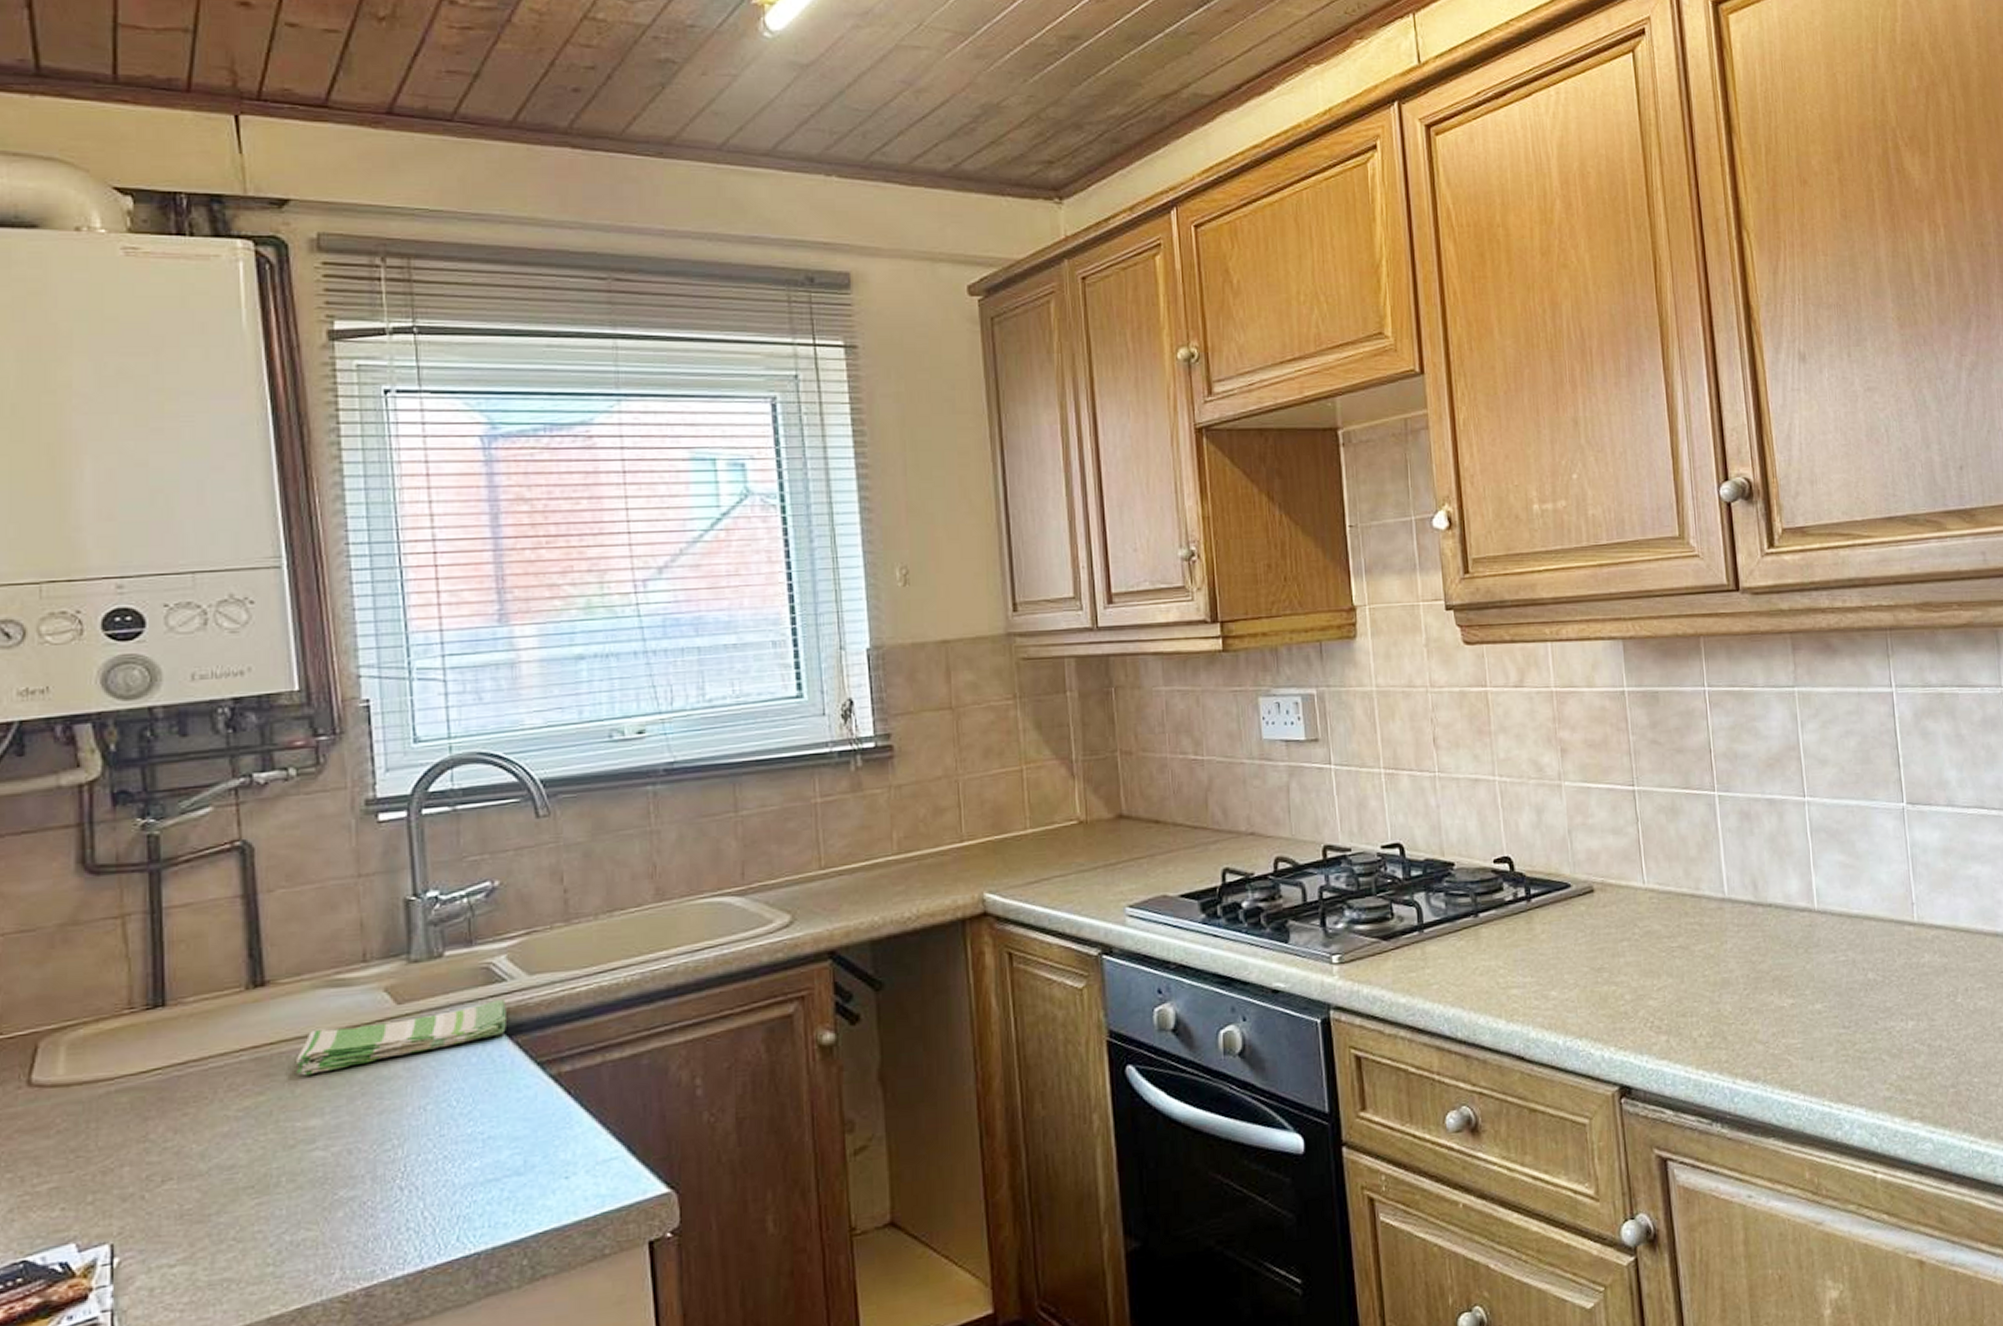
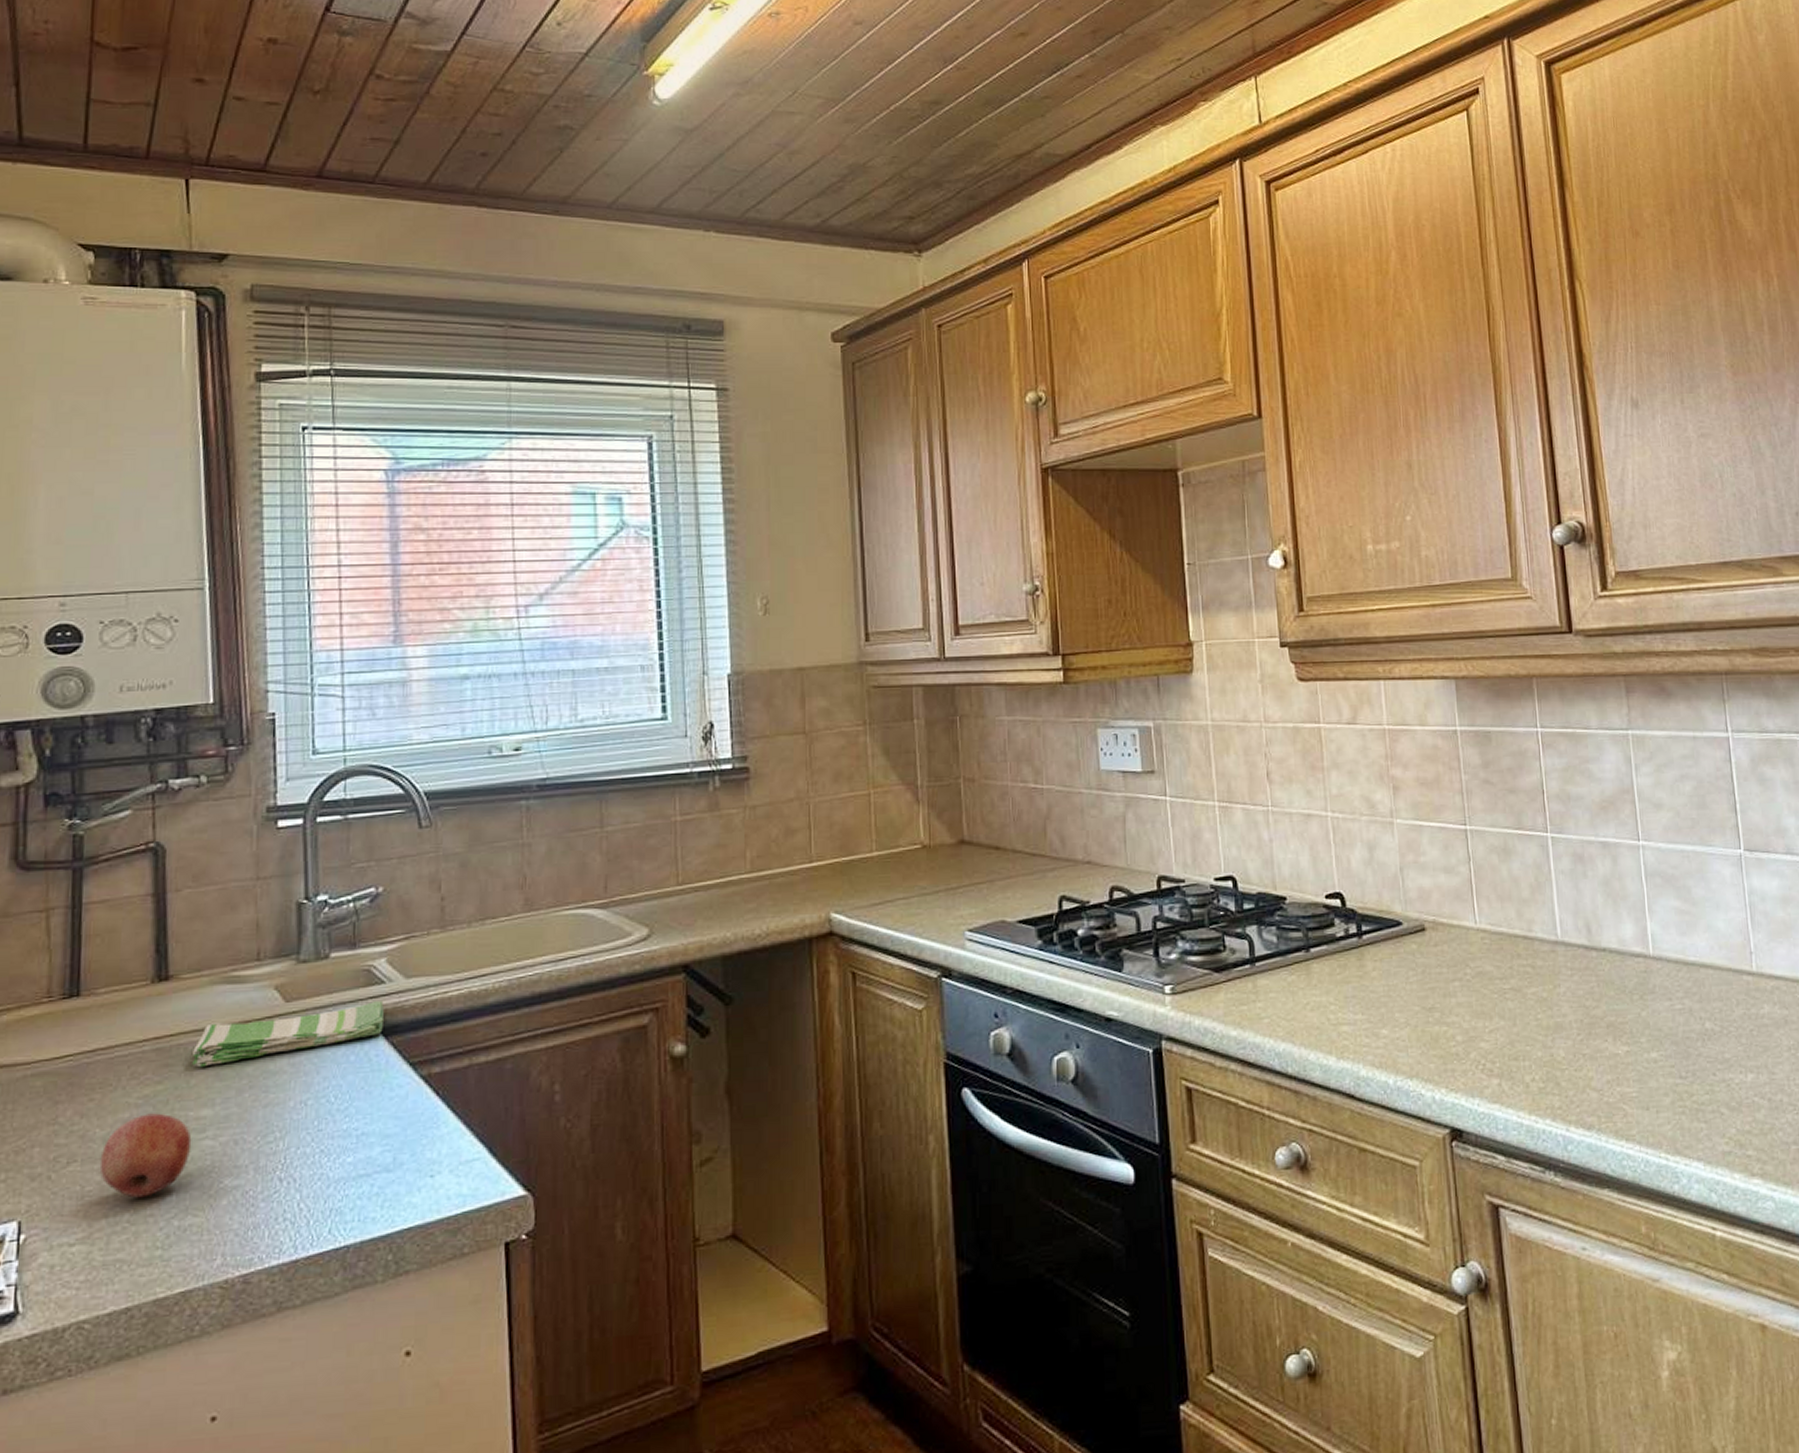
fruit: none [198,1125,301,1214] -> present [99,1113,192,1198]

